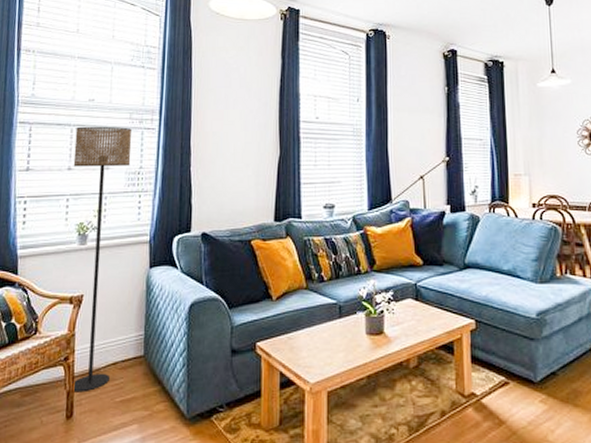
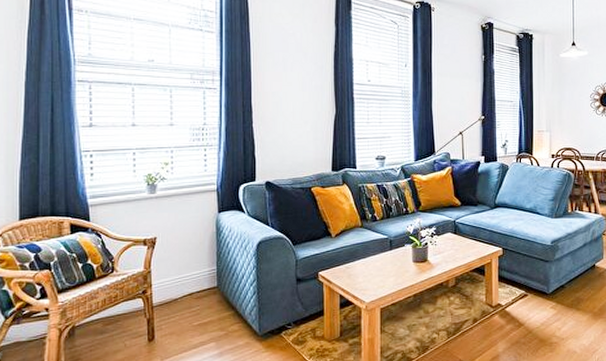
floor lamp: present [72,126,133,393] -> none [137,85,194,320]

